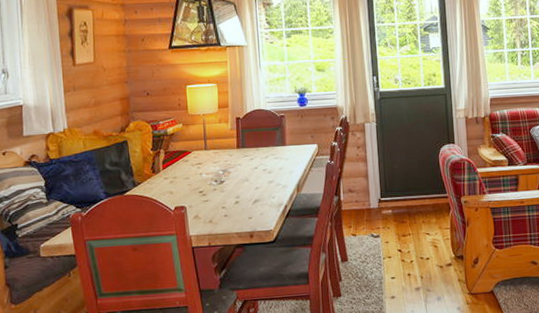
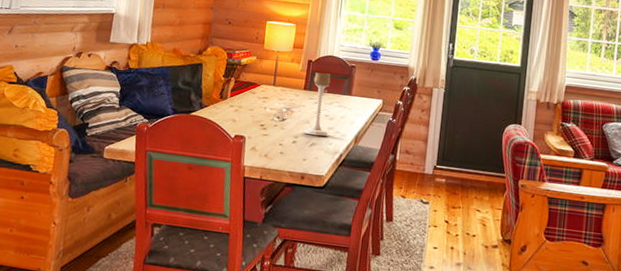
candle holder: none [244,128,271,193] -> present [303,72,331,137]

